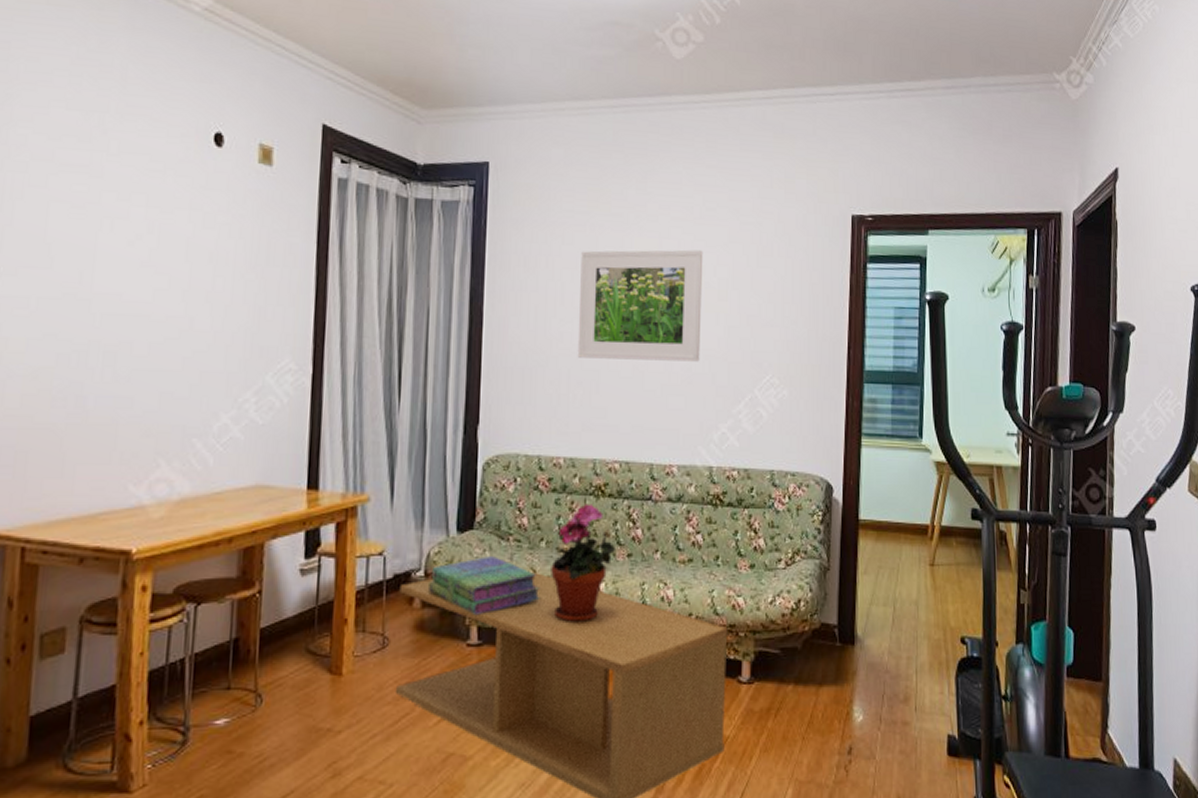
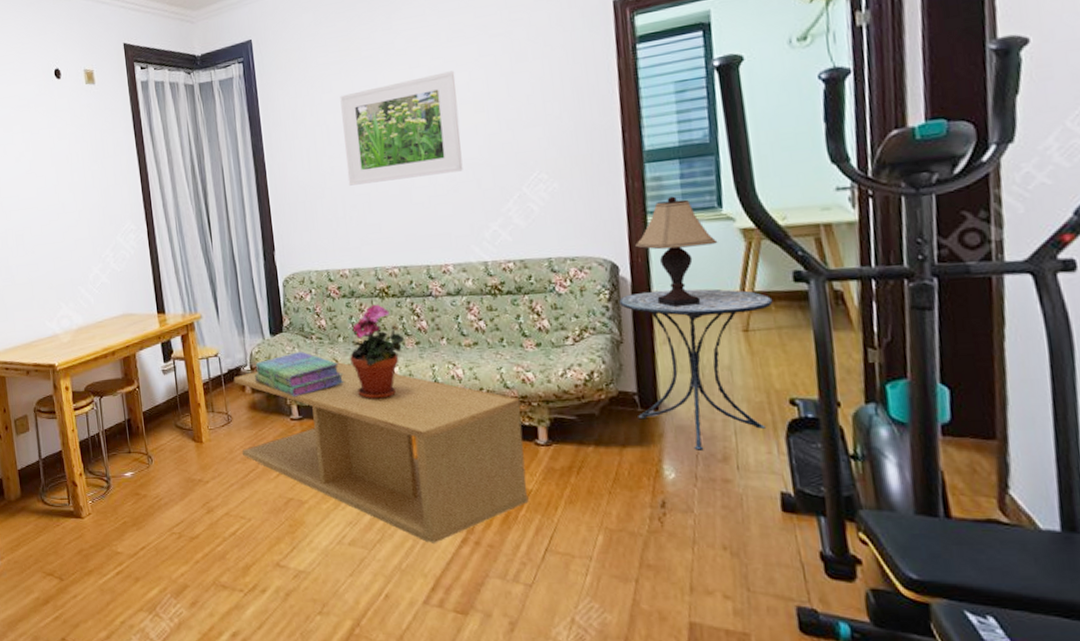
side table: none [830,516,955,690] -> present [619,288,773,450]
lamp: none [848,421,917,535] -> present [634,196,718,307]

